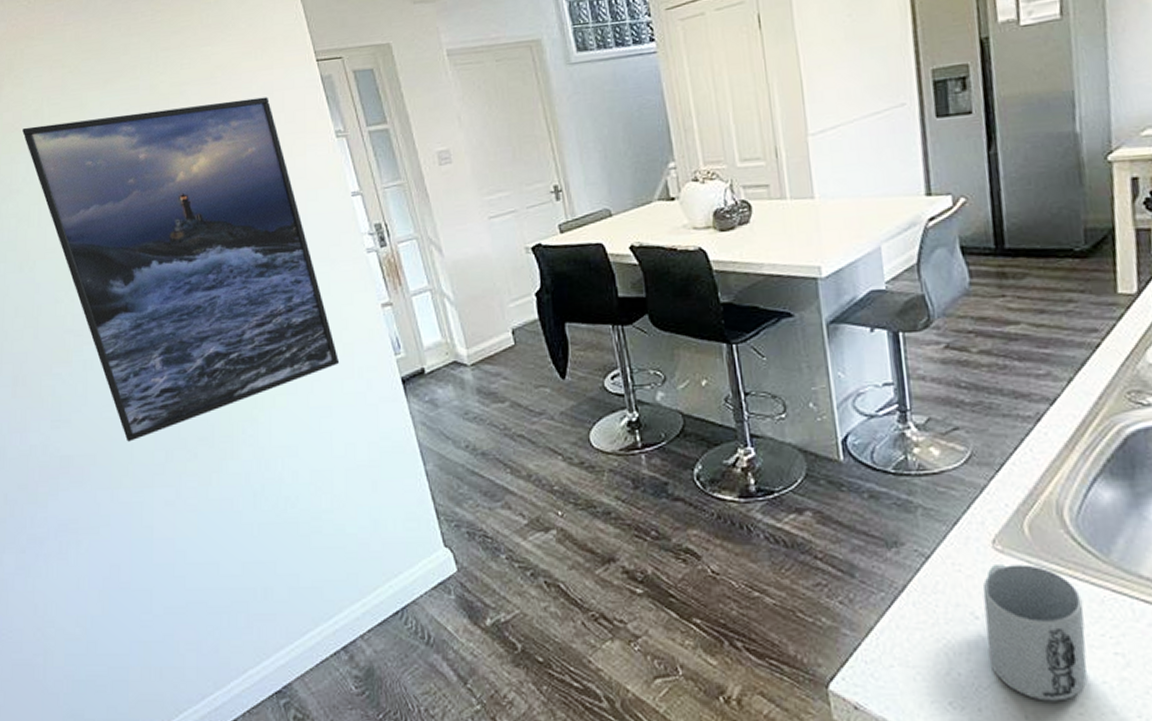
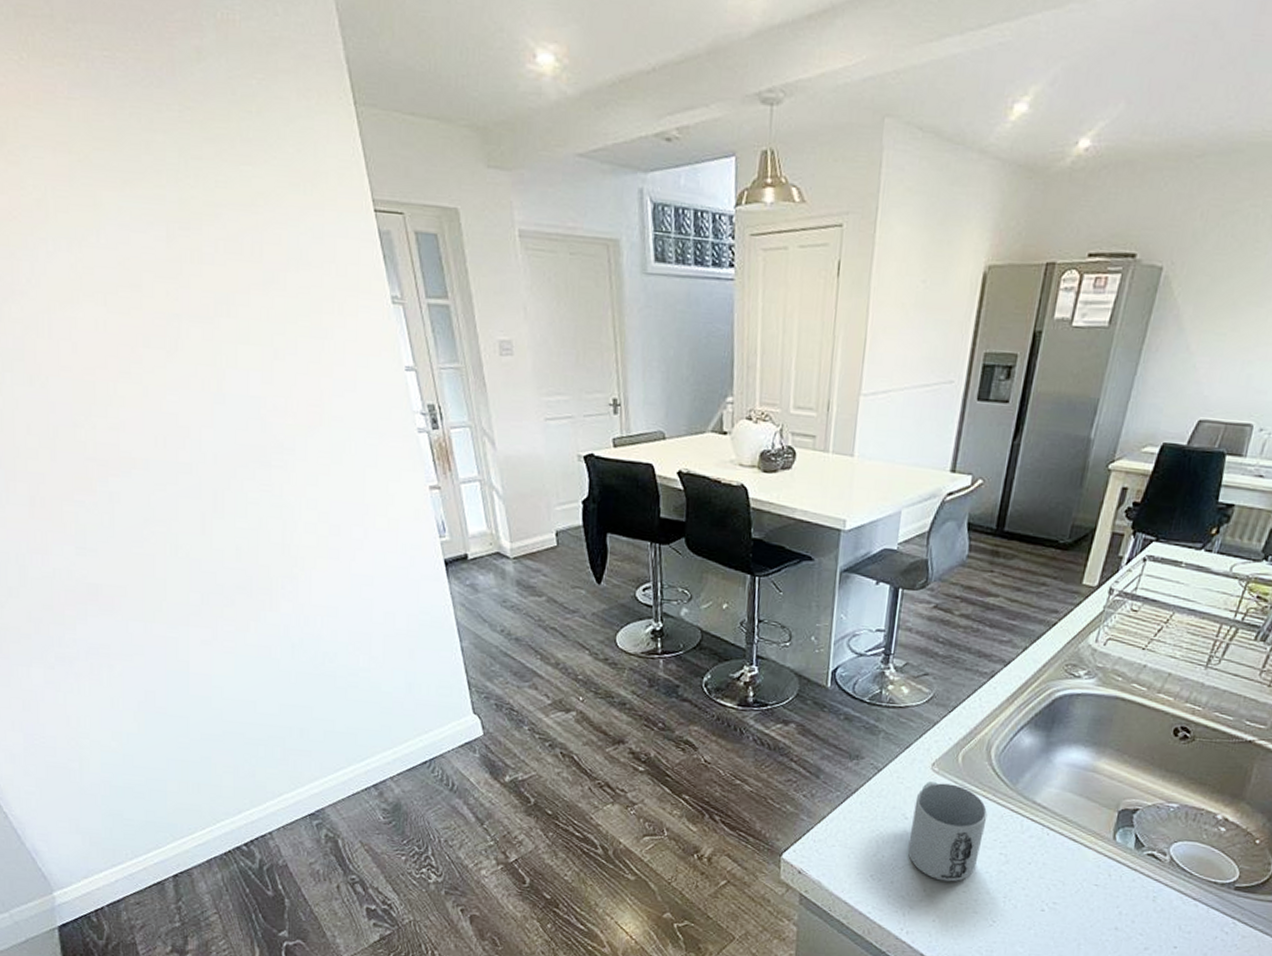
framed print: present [22,97,340,442] -> none [23,218,384,580]

